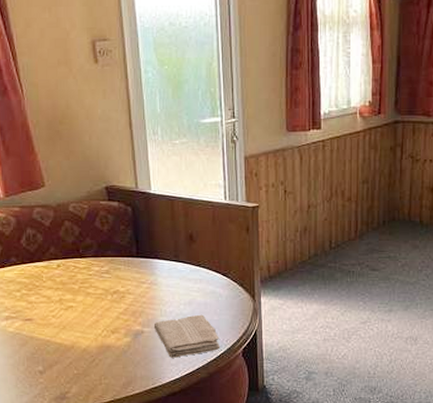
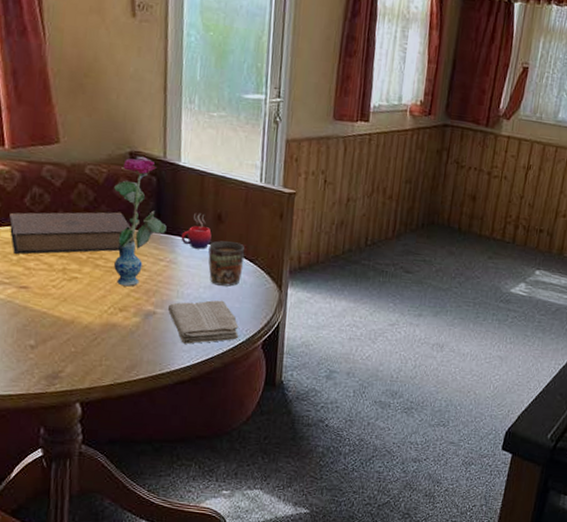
book: none [10,243,115,290] -> present [9,211,132,254]
vase: none [95,189,145,310] -> present [114,156,167,287]
mug: none [159,235,186,269] -> present [181,213,212,249]
mug: none [184,259,218,301] -> present [208,240,245,287]

